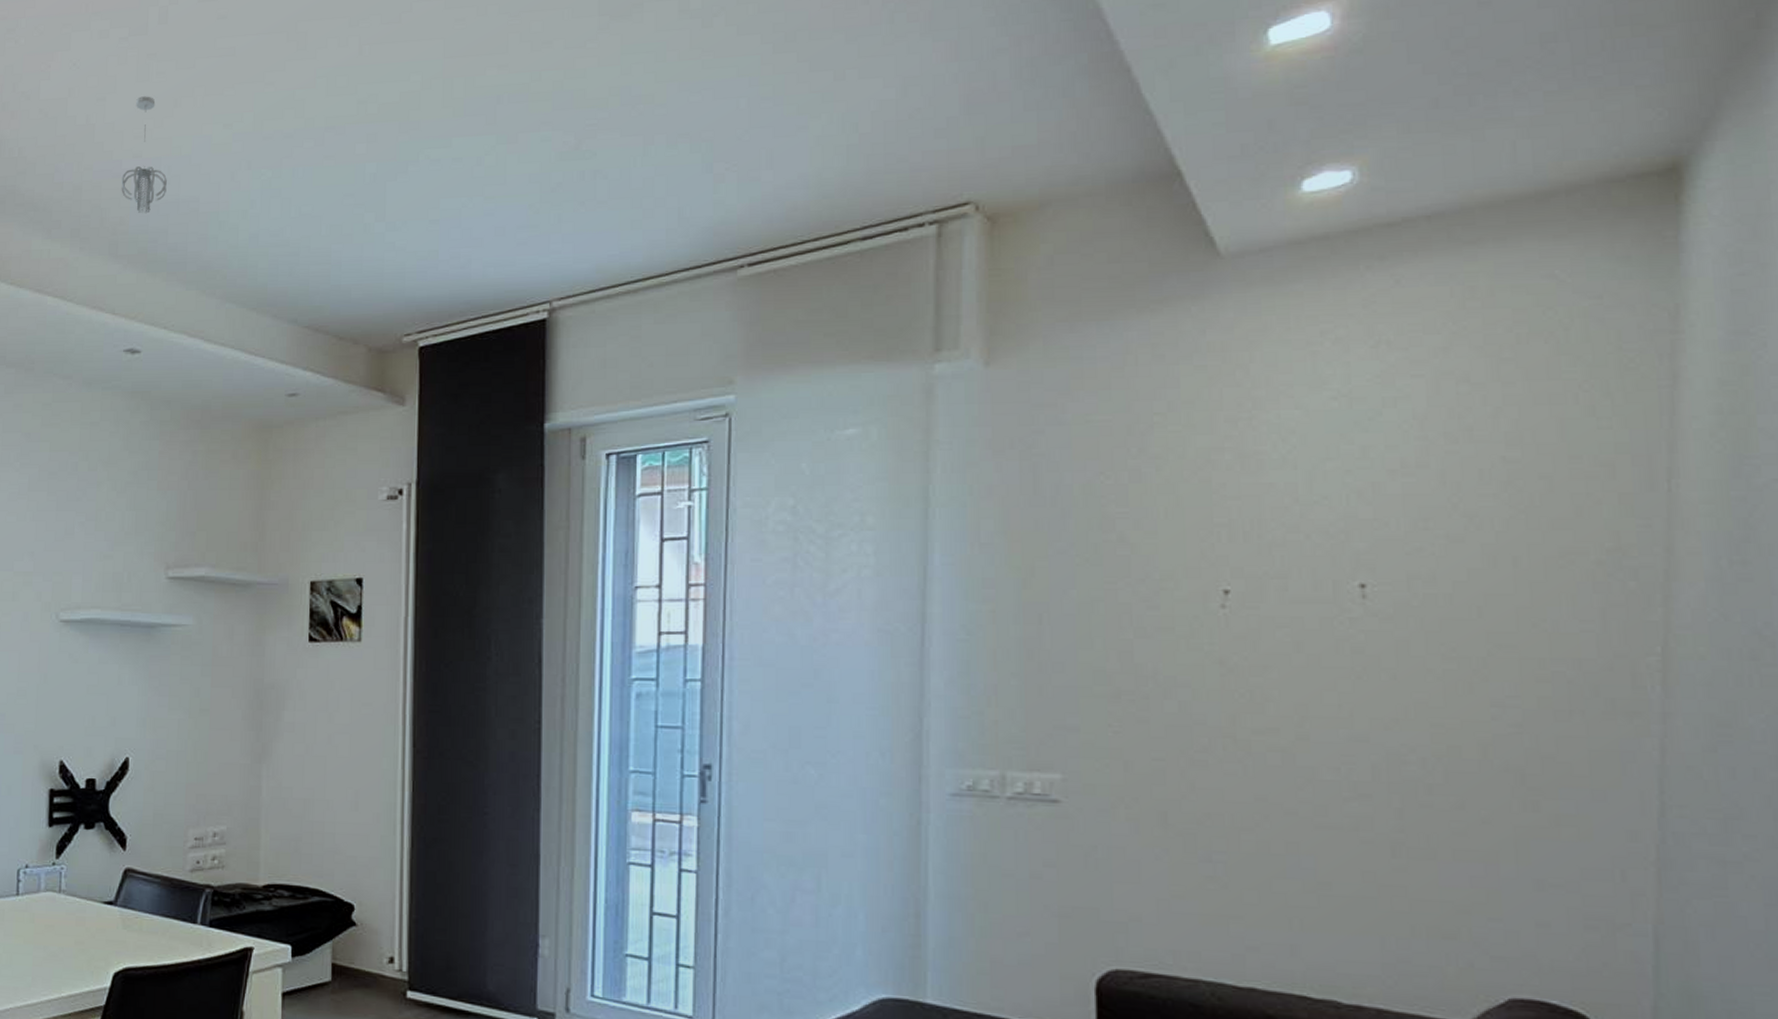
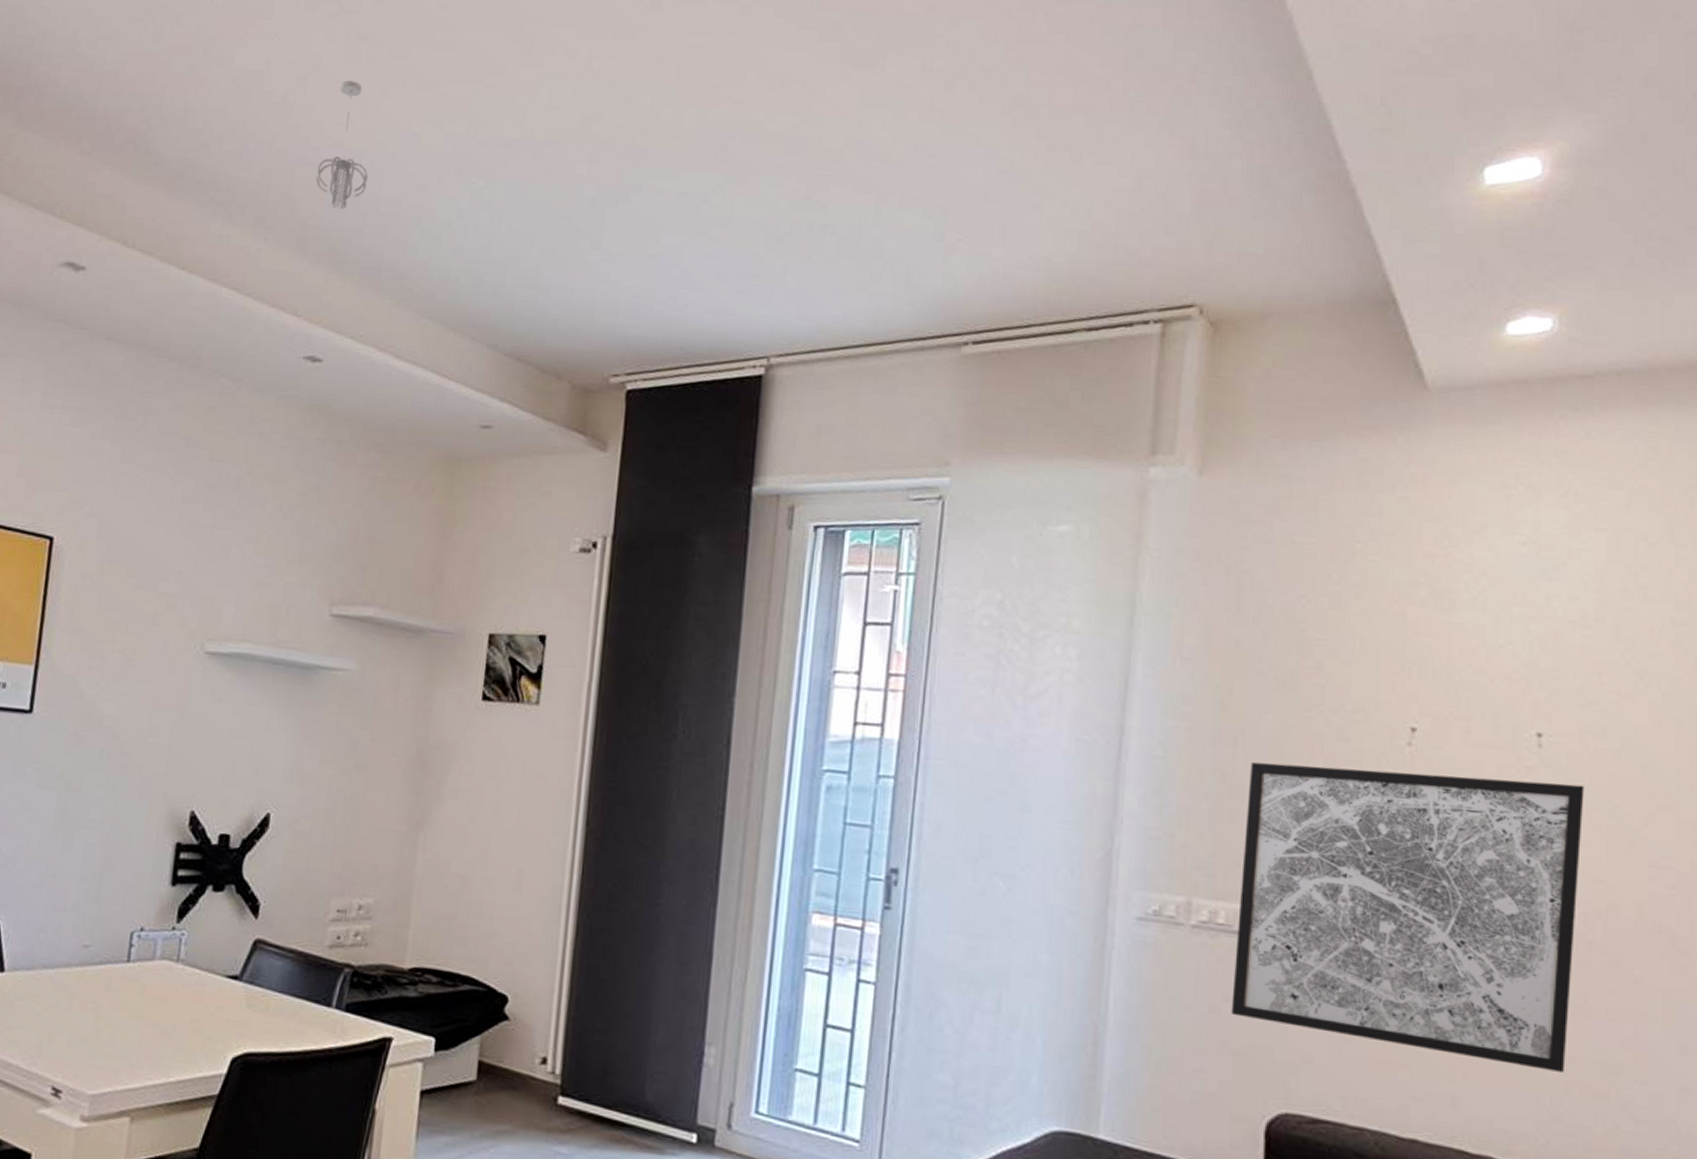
wall art: none [1053,631,1416,915] -> present [1231,762,1584,1072]

